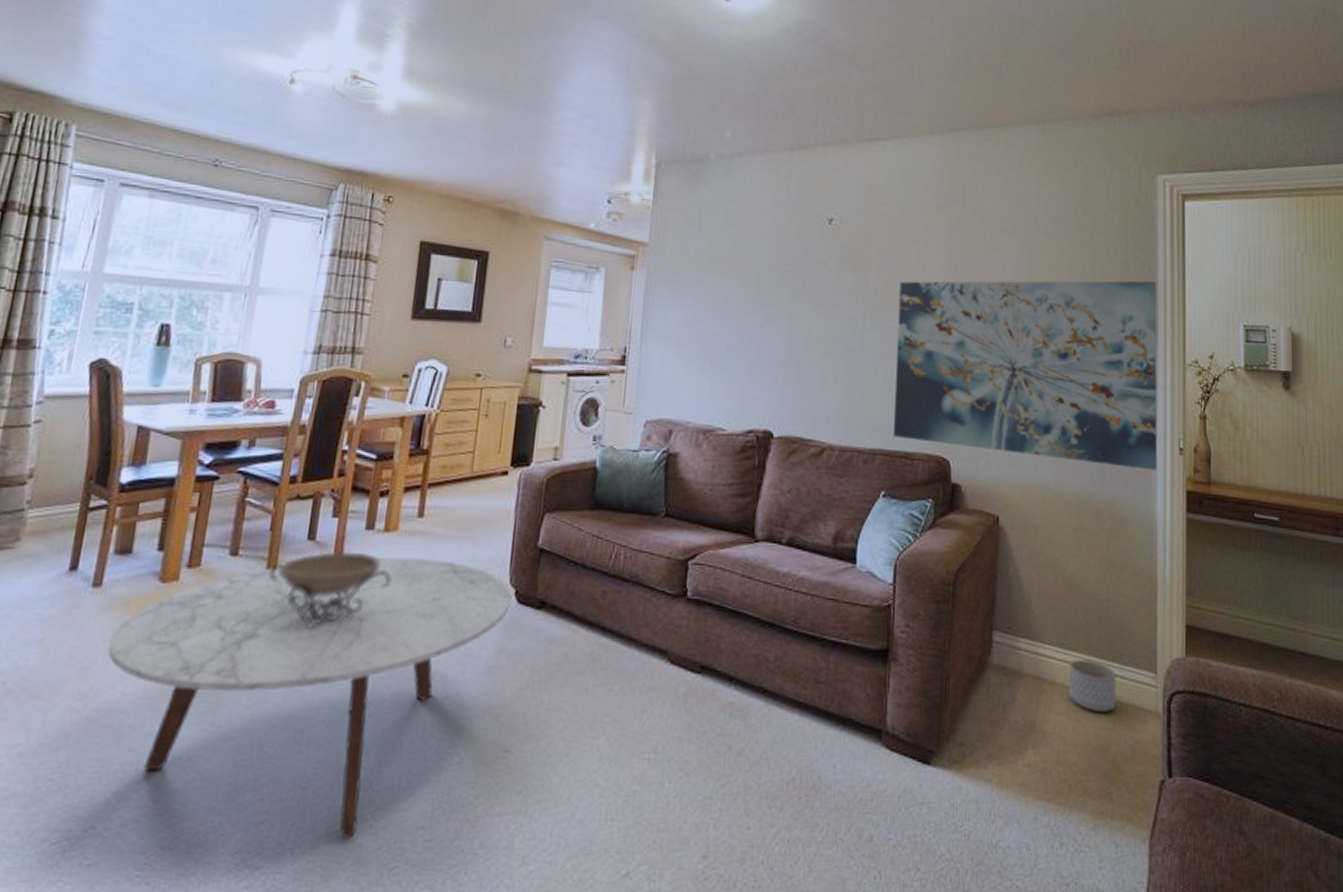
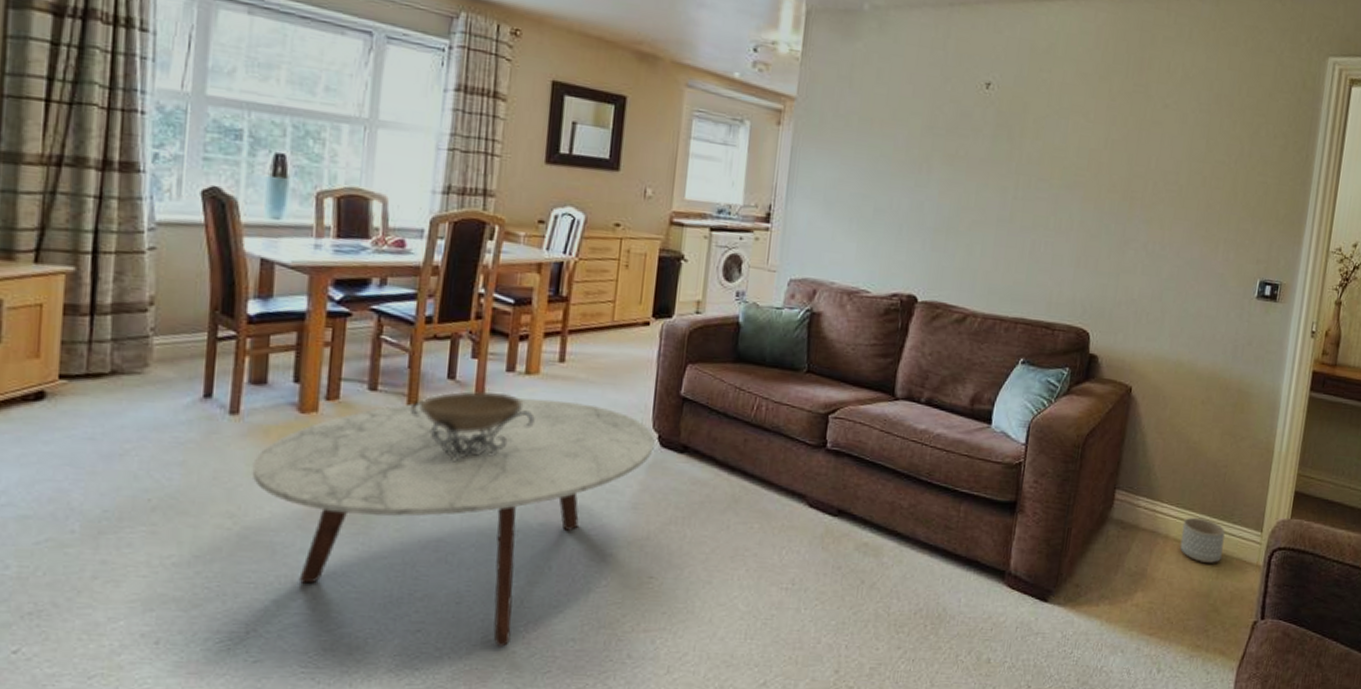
wall art: present [892,280,1158,470] -> none [1035,152,1312,351]

